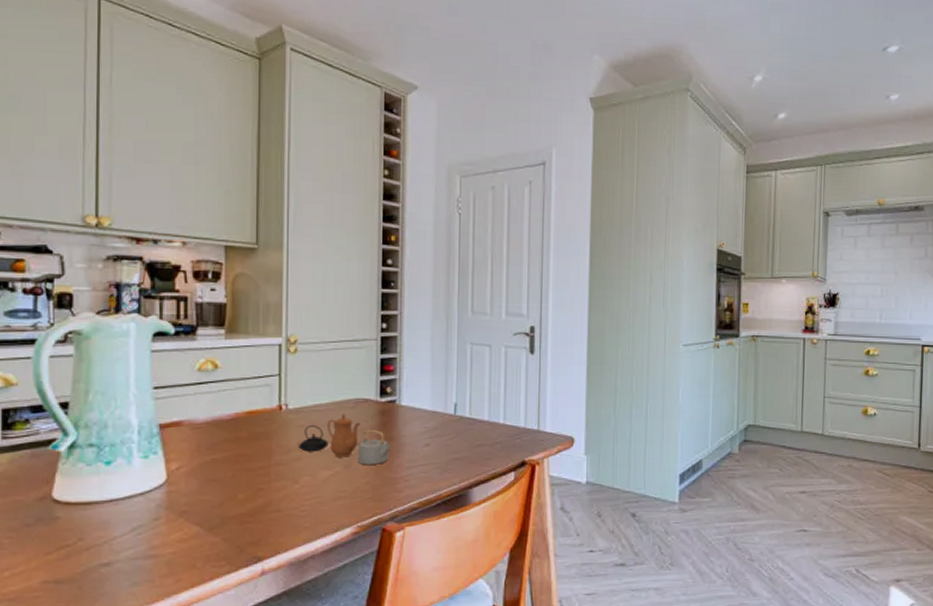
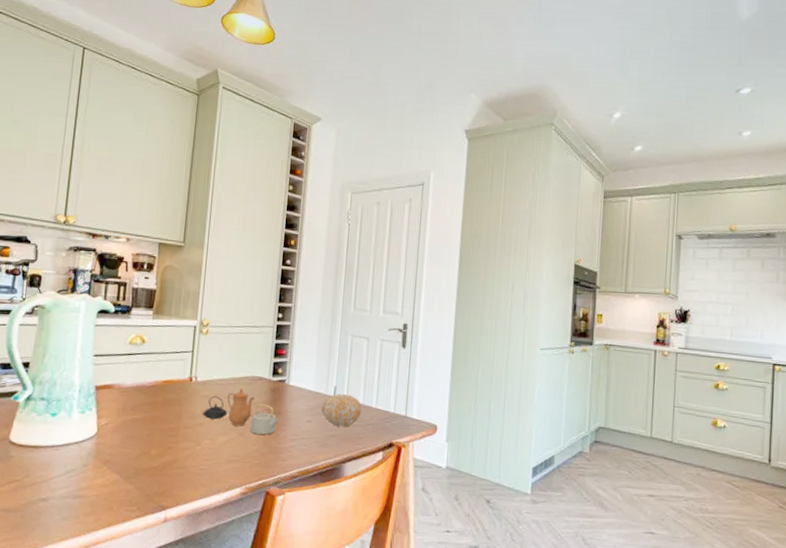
fruit: none [440,410,487,448] -> present [321,393,362,428]

